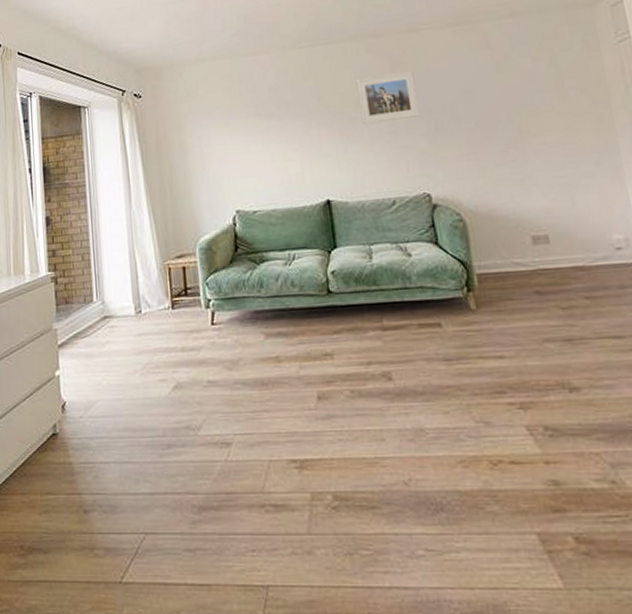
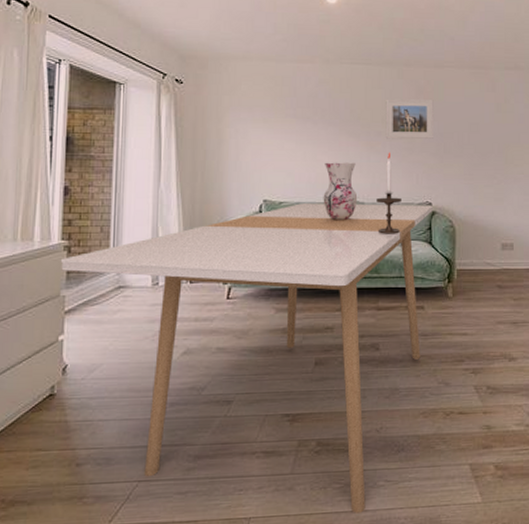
dining table: none [49,197,447,590] -> present [60,203,434,513]
vase: none [297,157,341,227] -> present [323,162,358,221]
candlestick: none [362,140,396,238] -> present [376,152,401,234]

